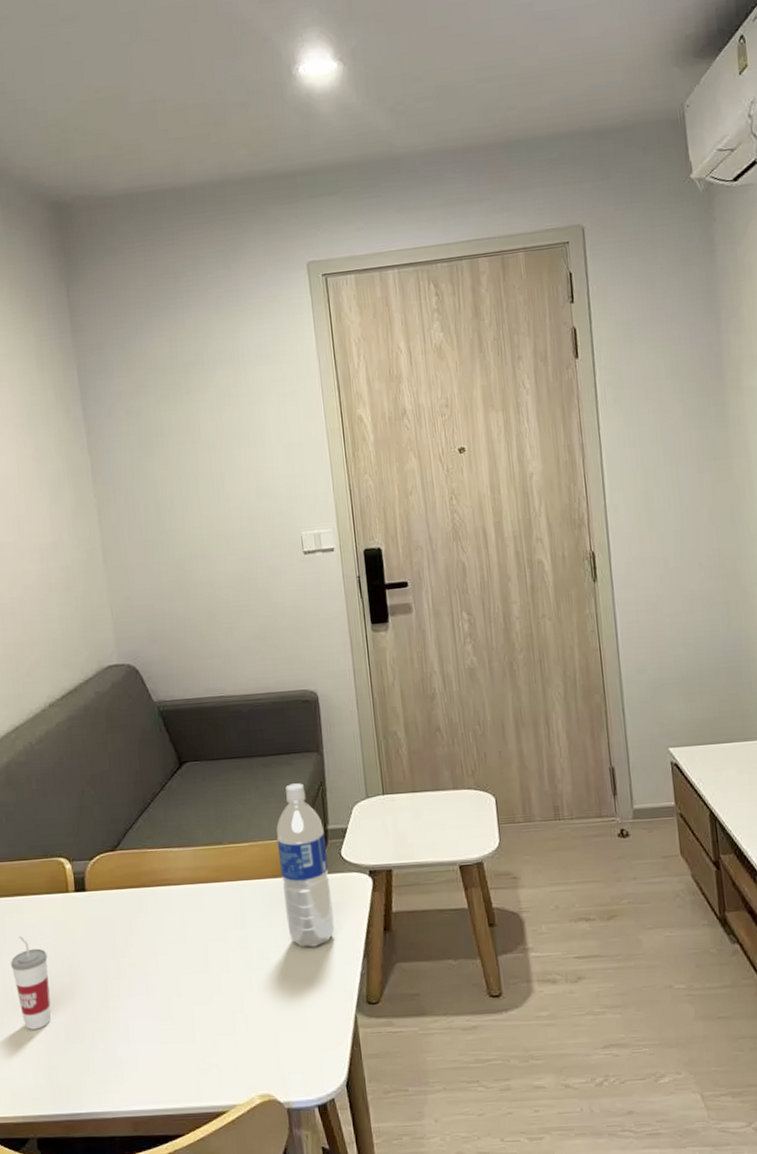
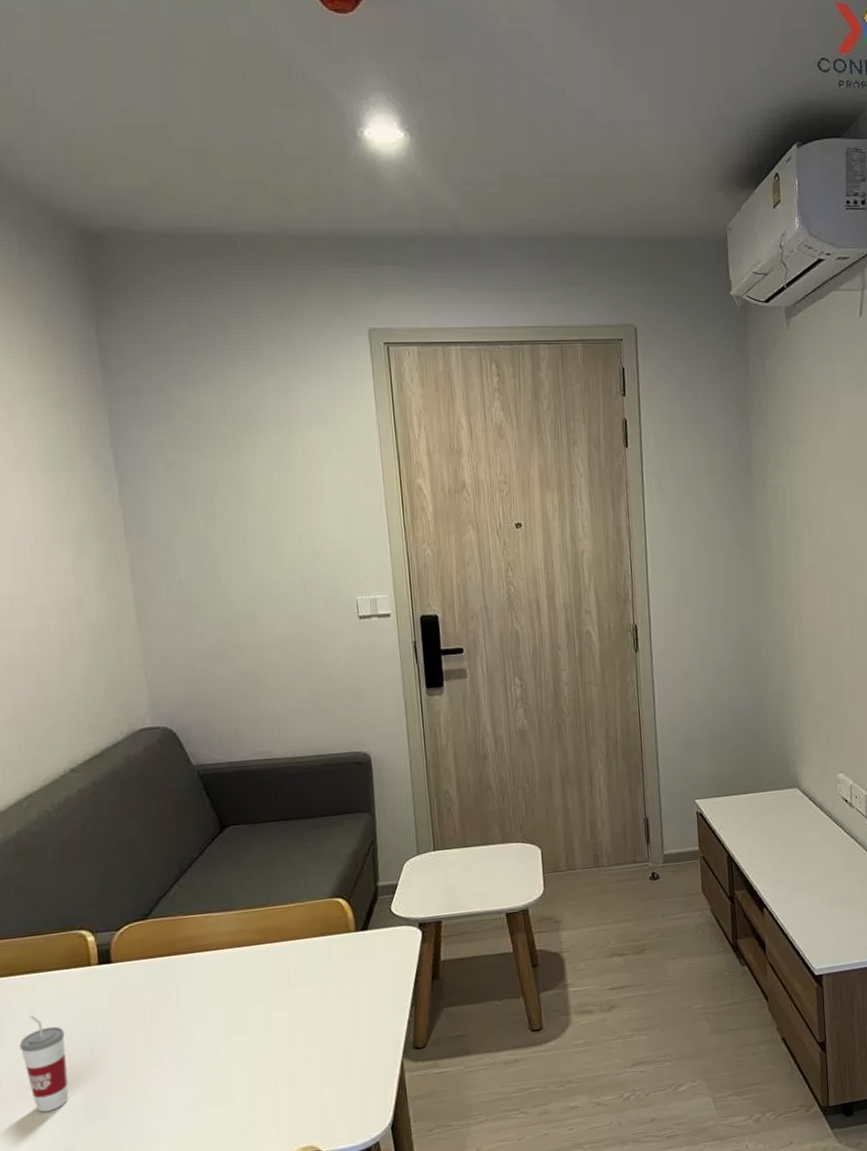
water bottle: present [276,783,335,948] -> none [324,843,383,1002]

